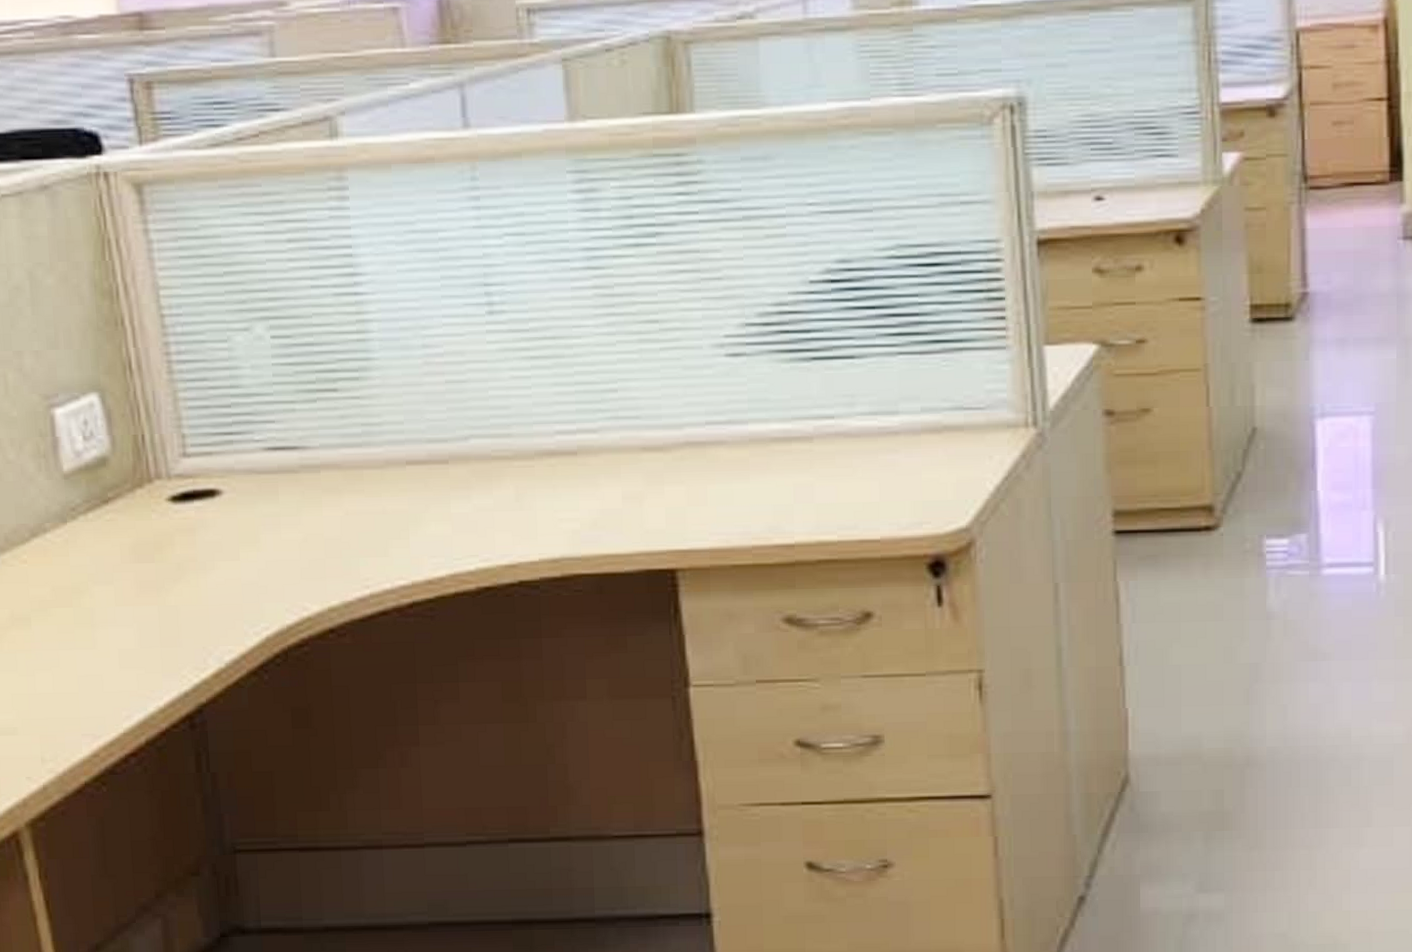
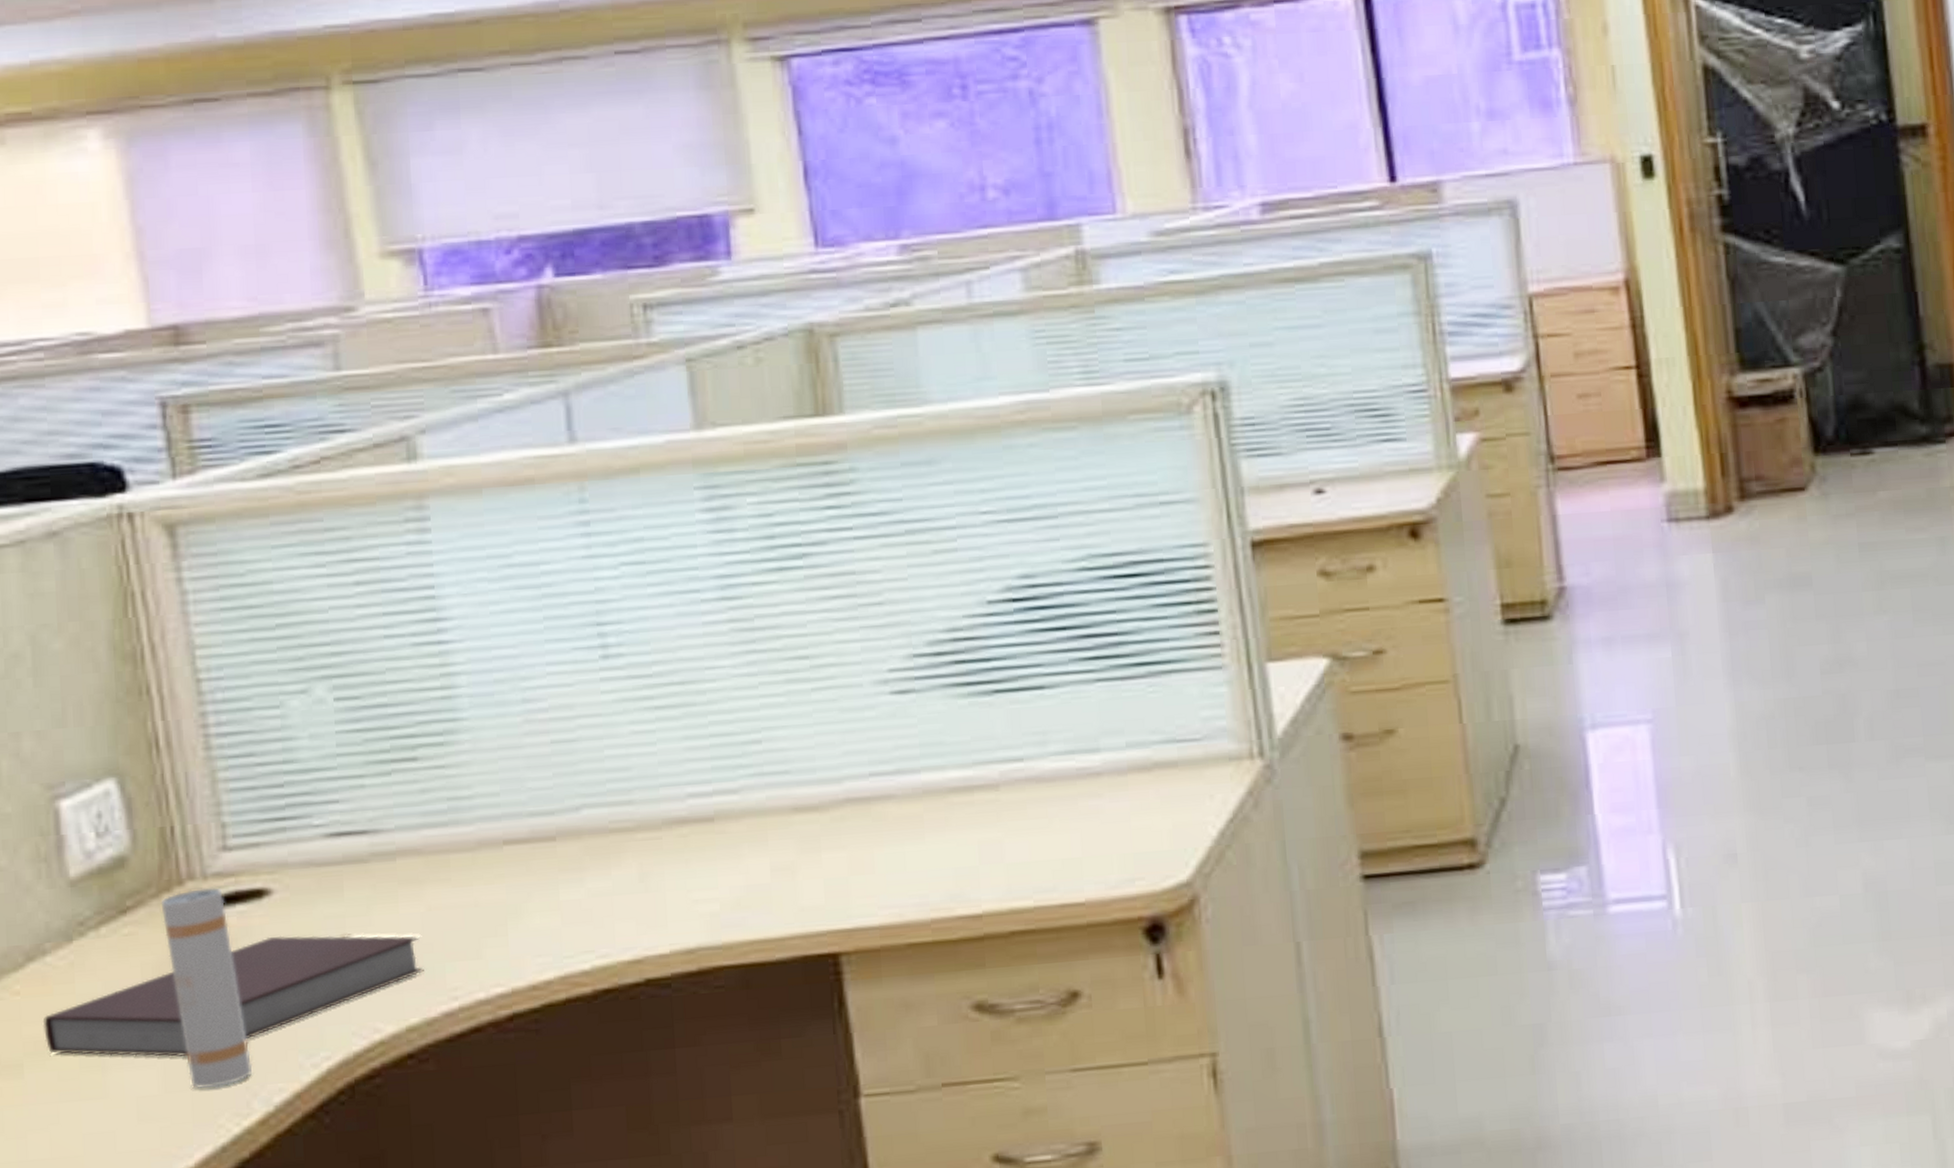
notebook: none [45,528,342,620] -> present [43,935,424,1057]
beverage can: none [135,486,208,647] -> present [160,887,253,1089]

